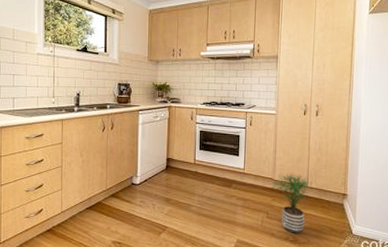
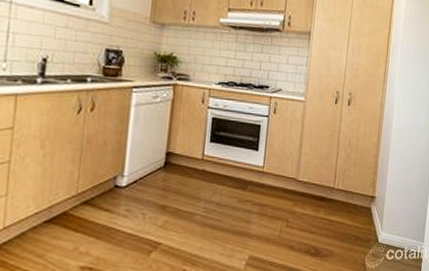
potted plant: present [271,173,314,234] -> none [293,171,341,246]

